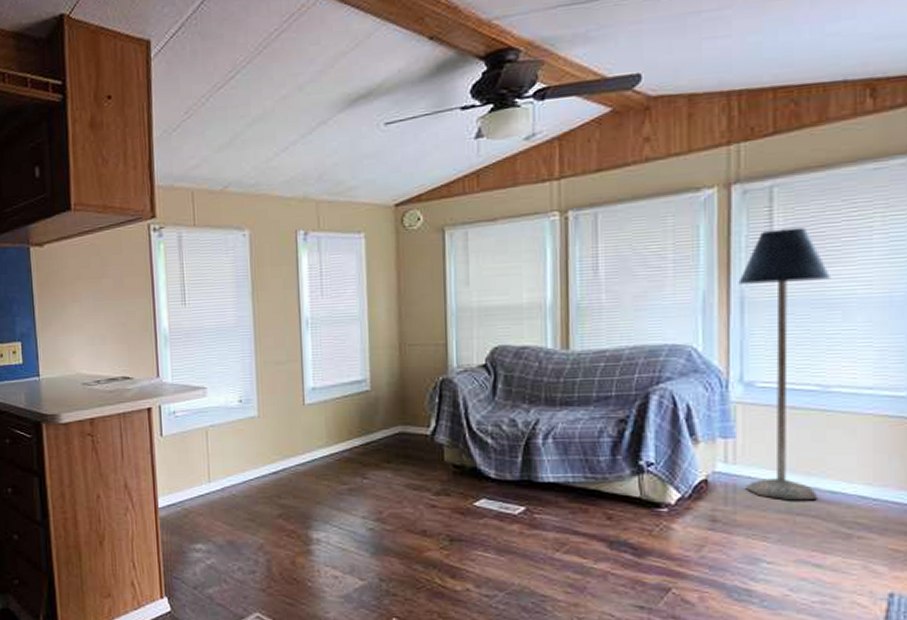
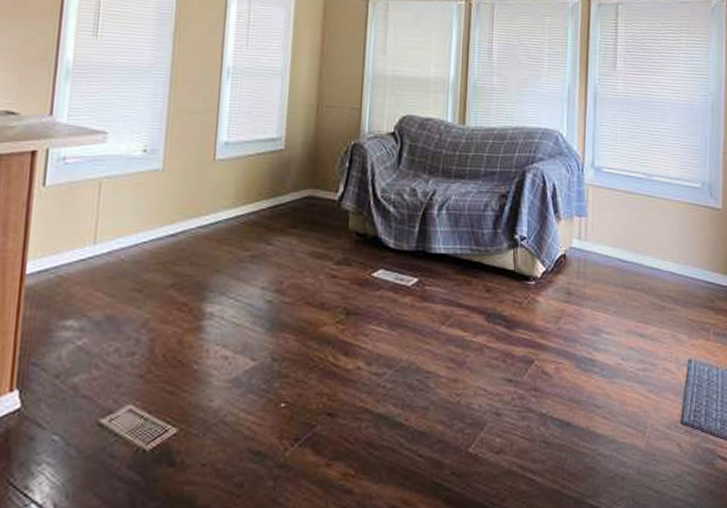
floor lamp: present [738,227,832,501] -> none [593,39,655,276]

